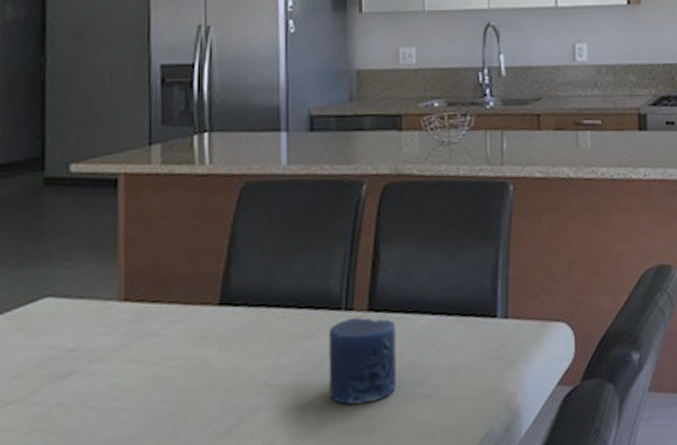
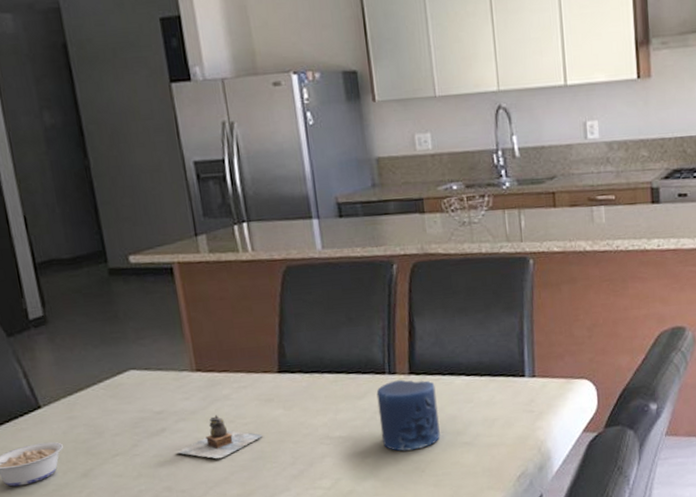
teapot: none [83,355,190,411] -> present [176,415,263,459]

